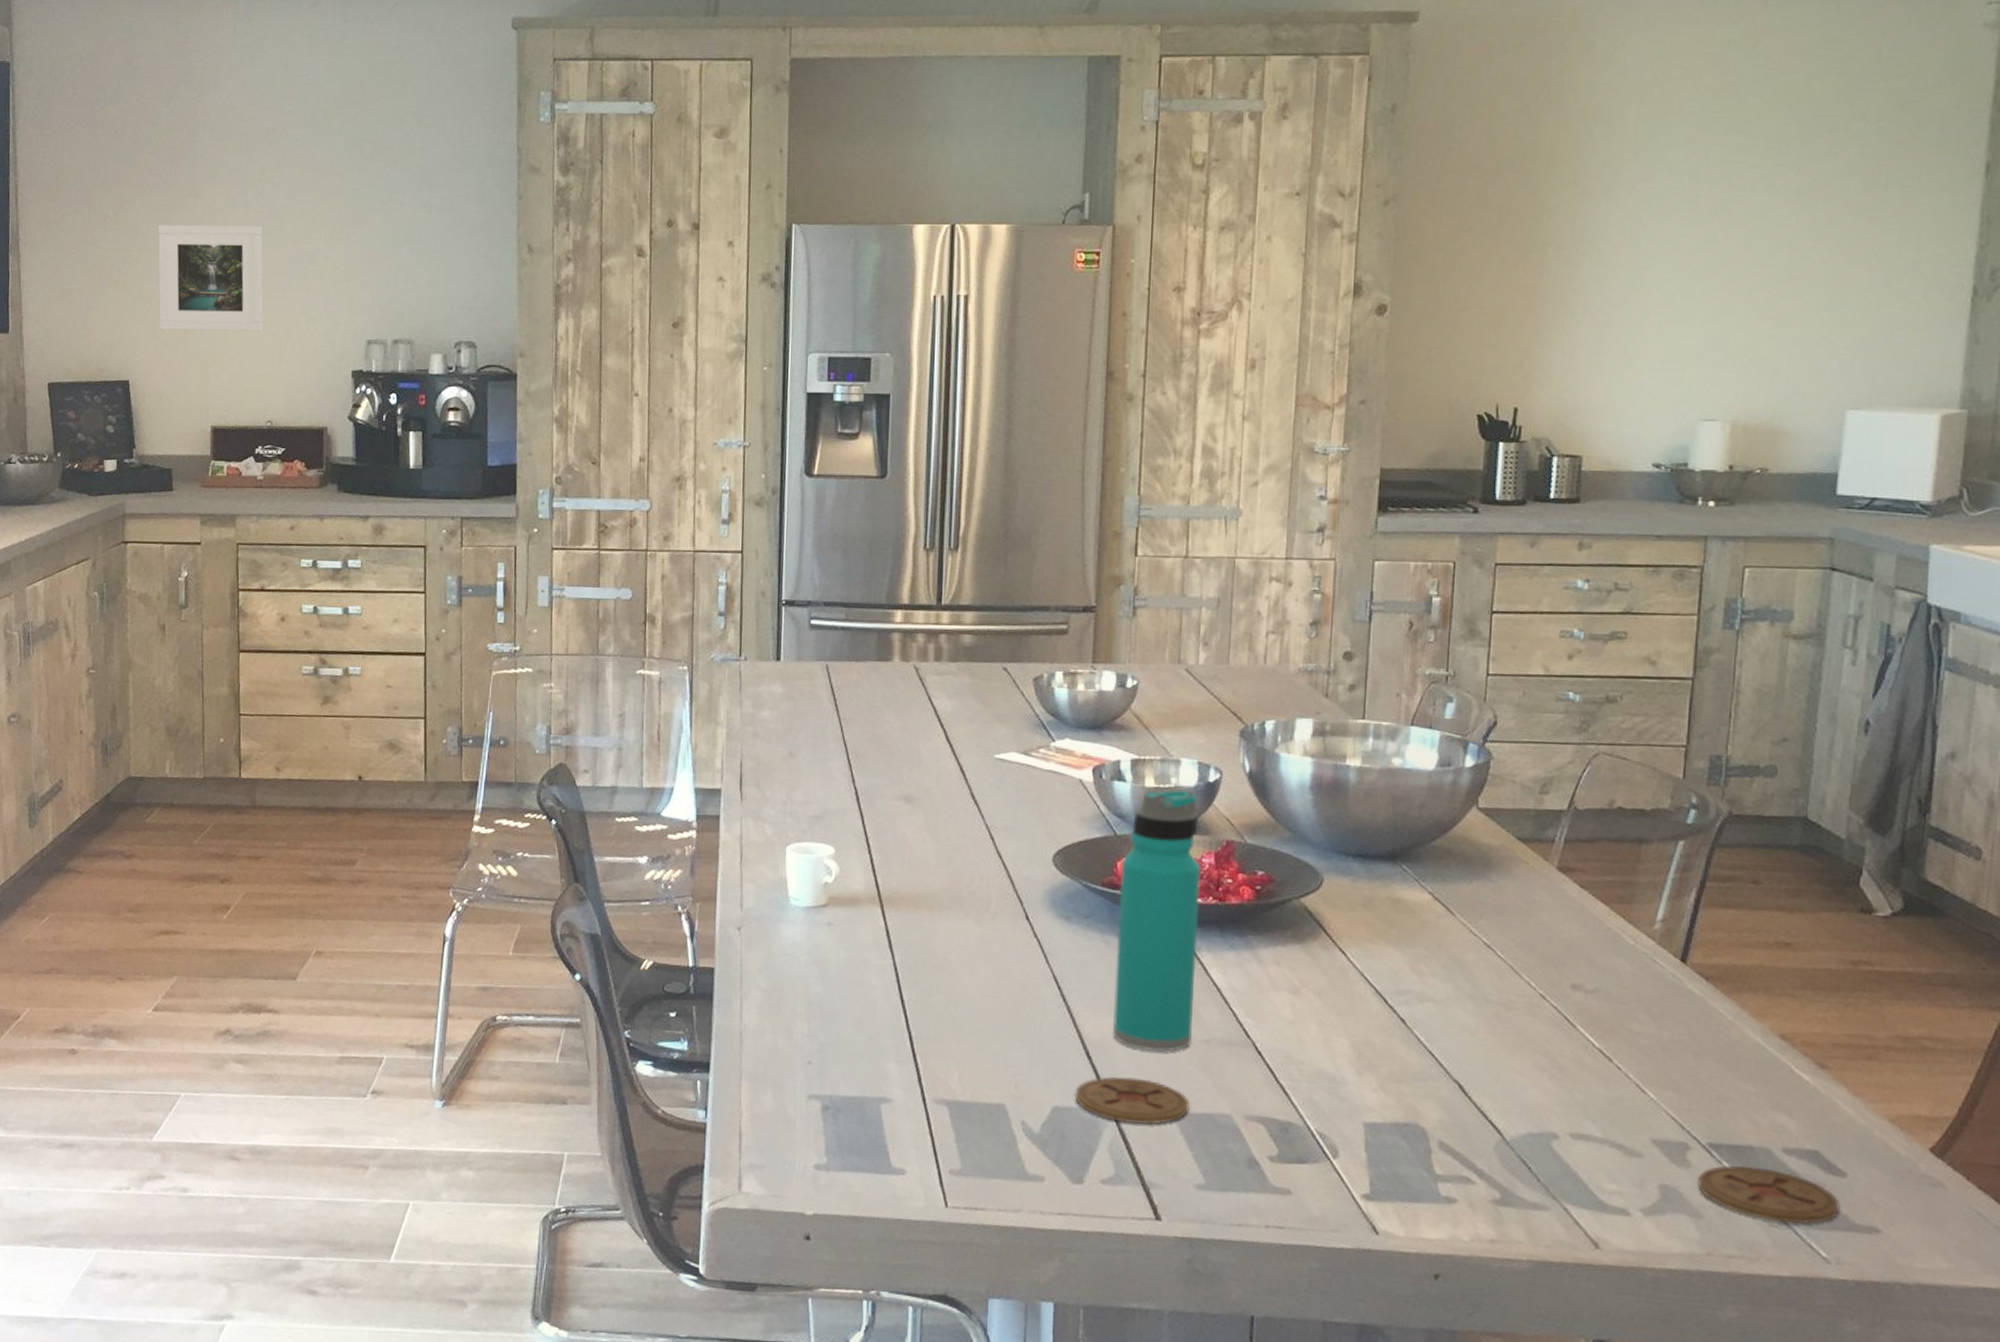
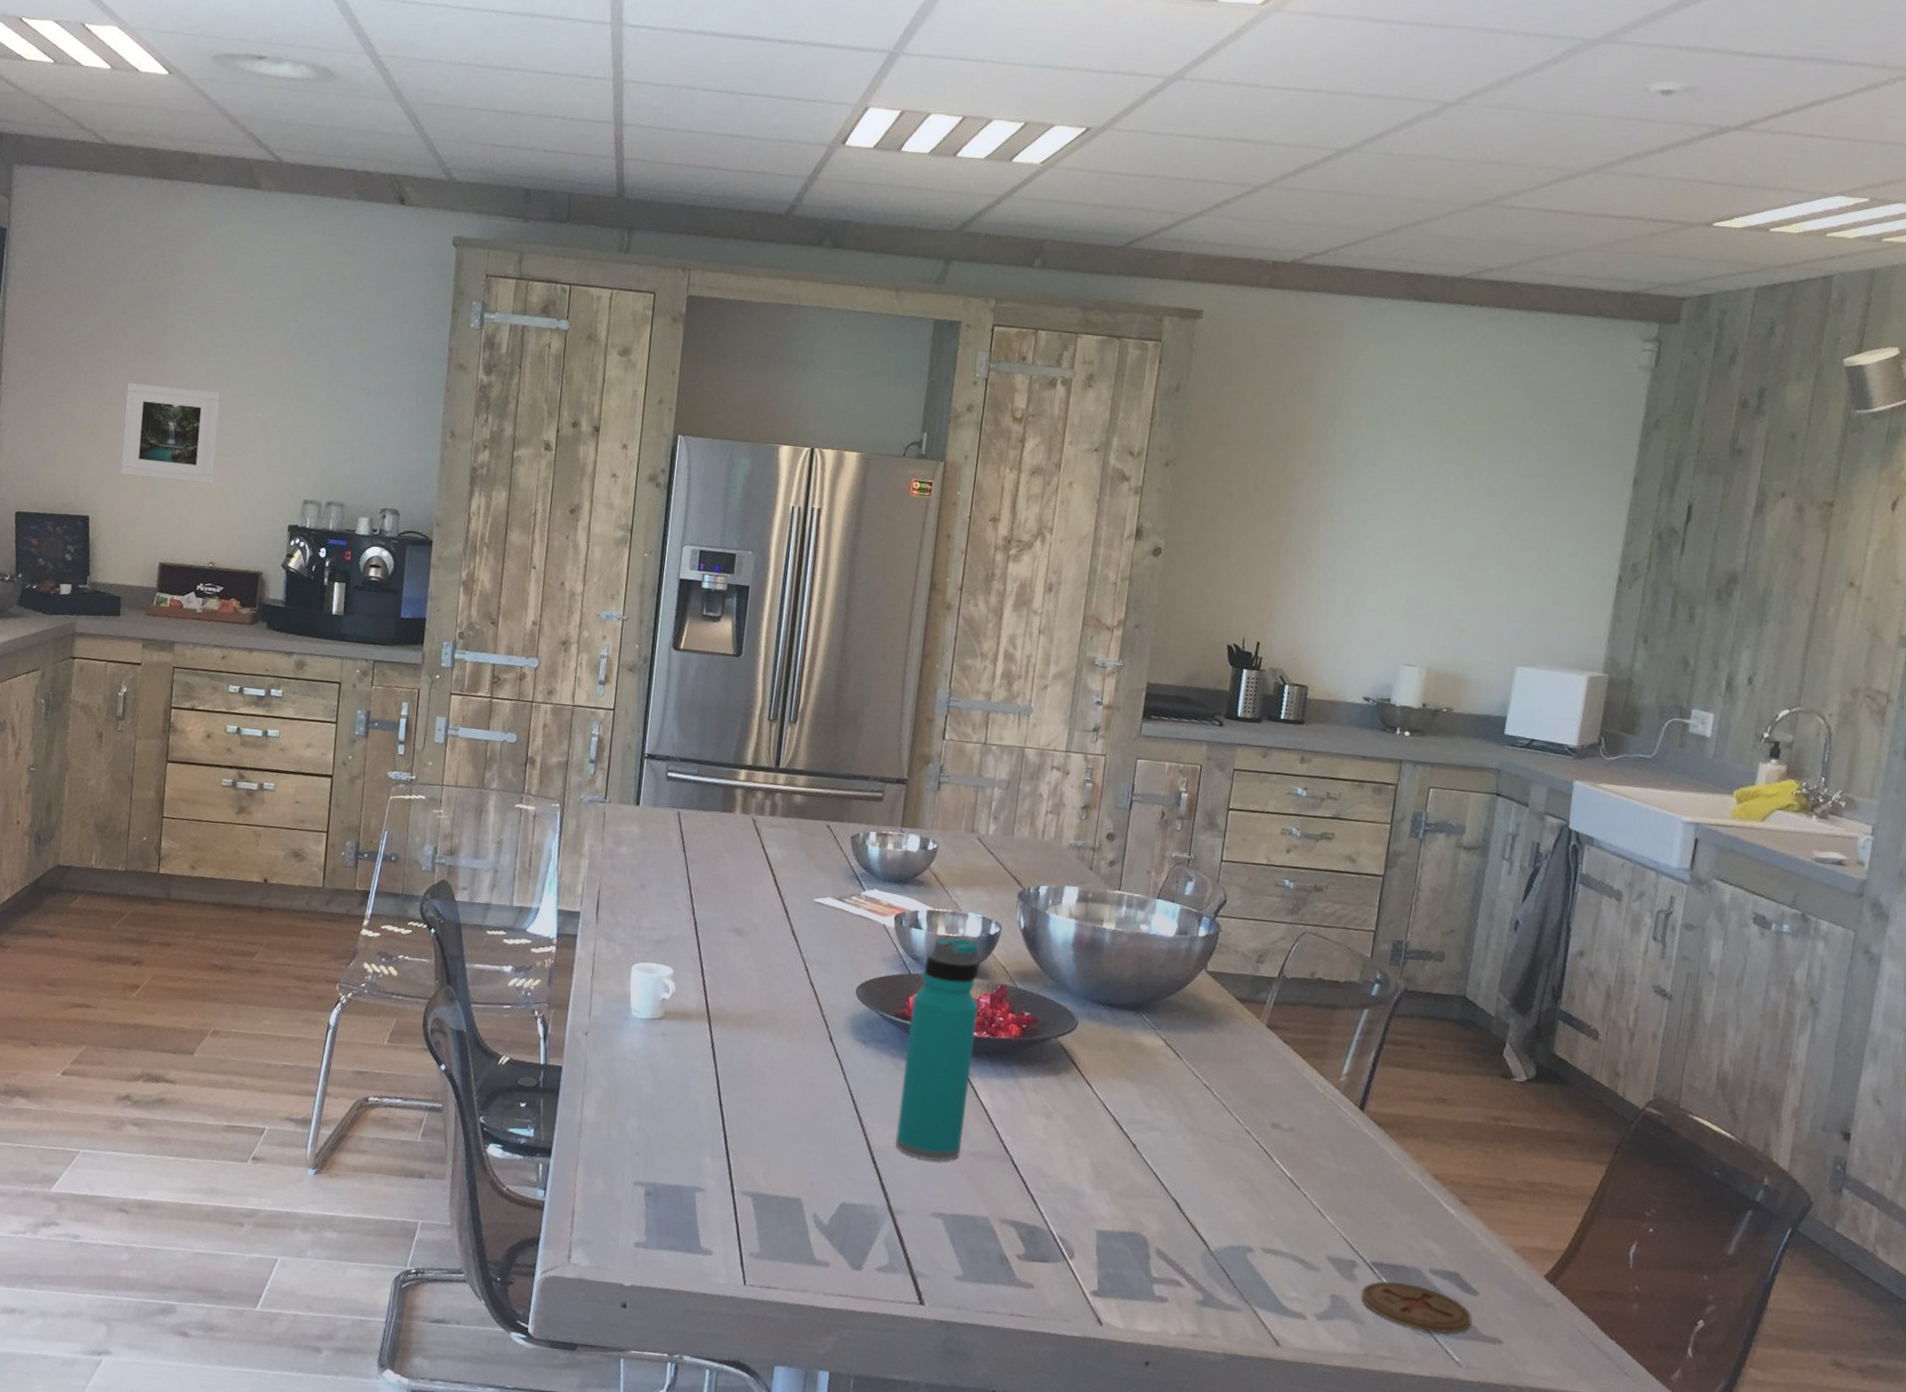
coaster: present [1075,1076,1190,1125] -> none [860,1180,955,1223]

